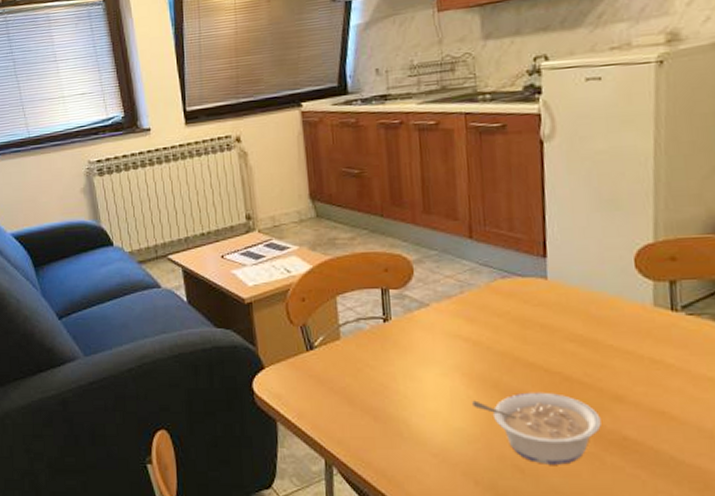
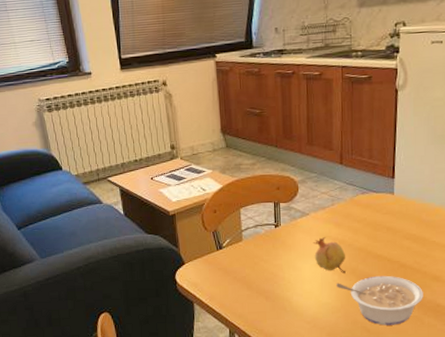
fruit: none [436,336,485,387] -> present [312,237,346,273]

